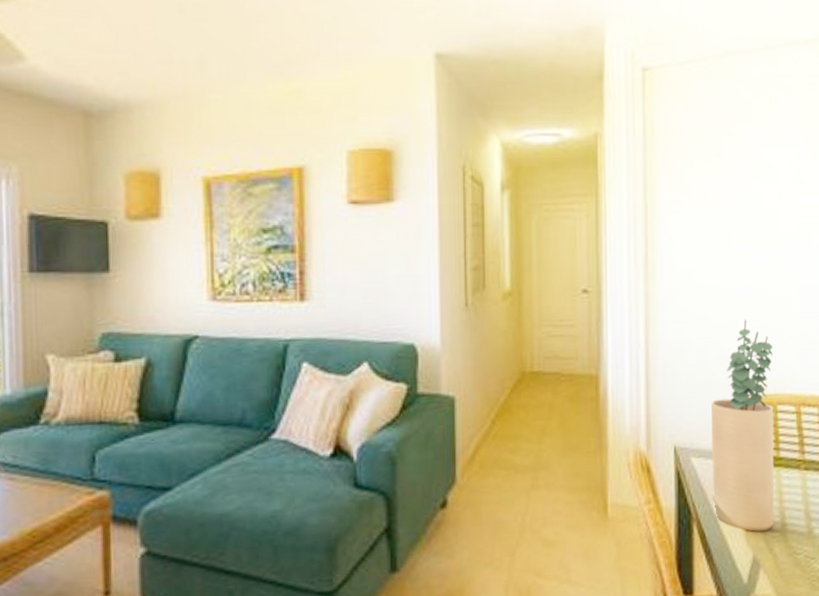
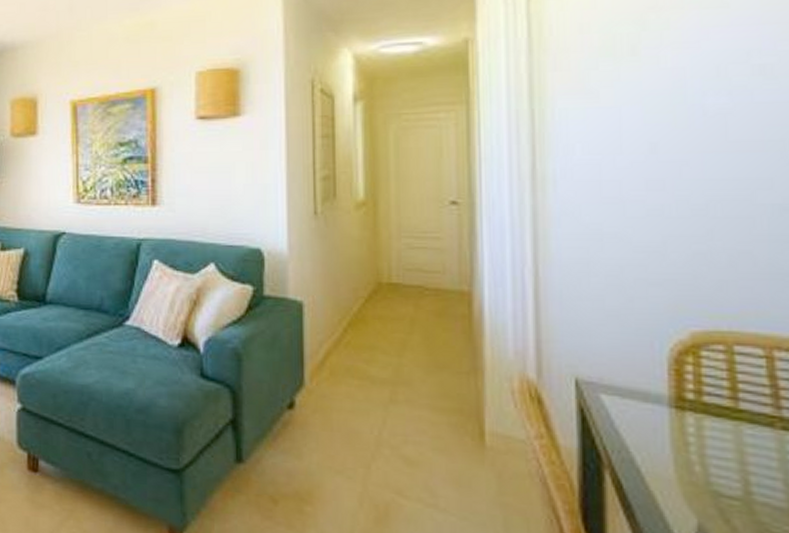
vase: present [710,319,775,532] -> none [628,240,733,496]

